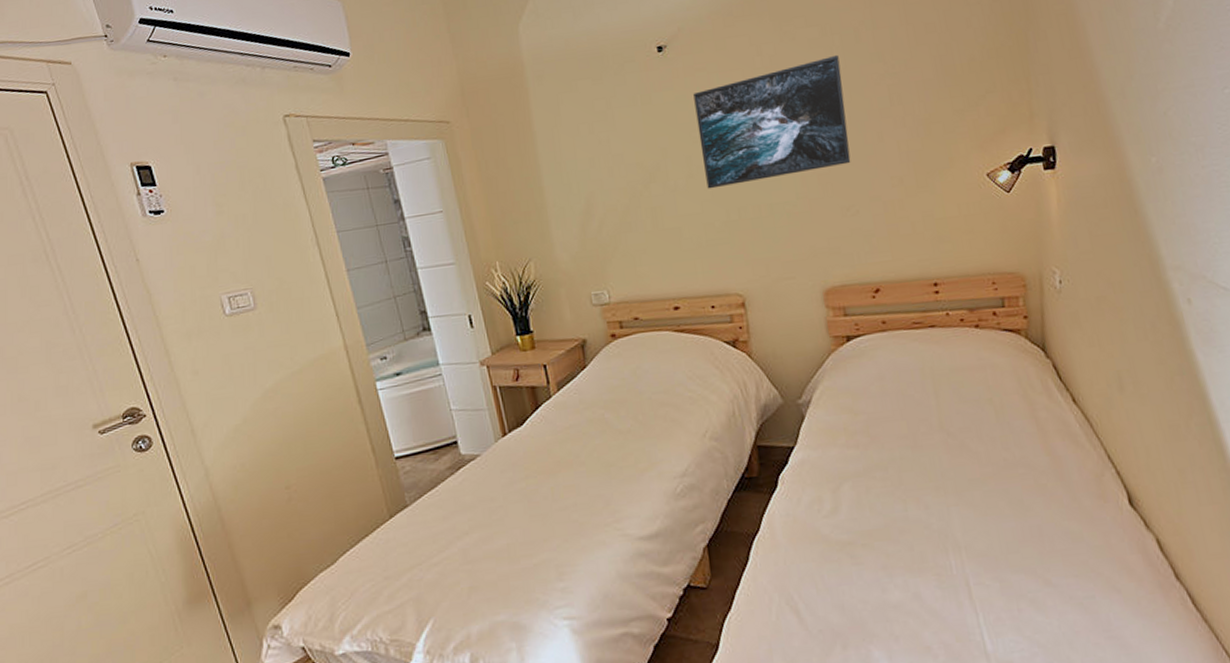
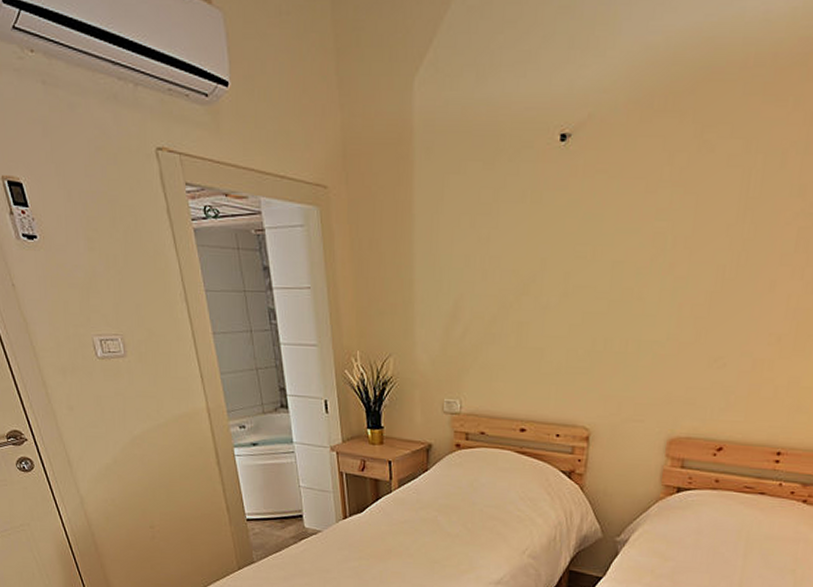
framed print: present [693,54,851,189] -> none [579,179,756,313]

